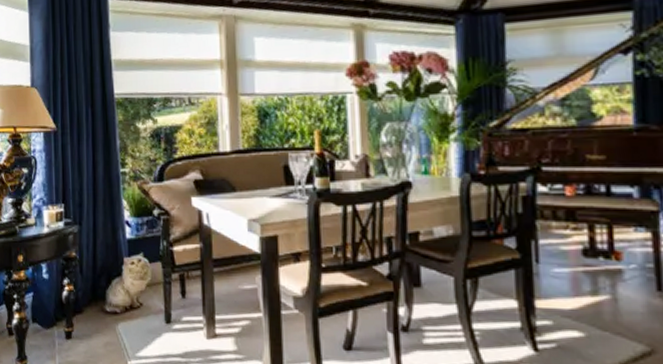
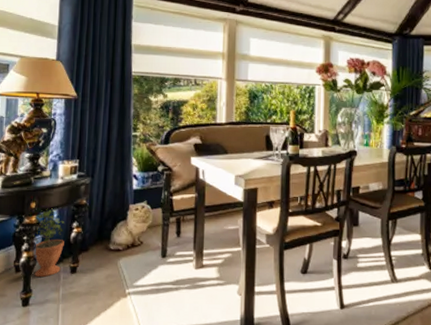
potted plant: none [23,262,56,343] -> present [33,208,64,278]

